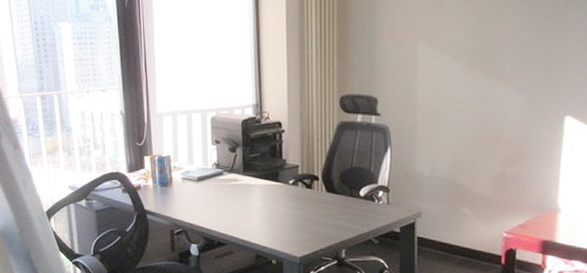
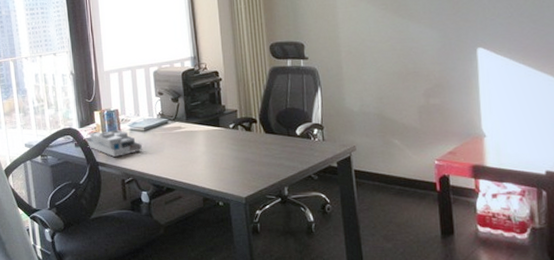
desk organizer: none [131,177,195,206] -> present [83,129,143,157]

